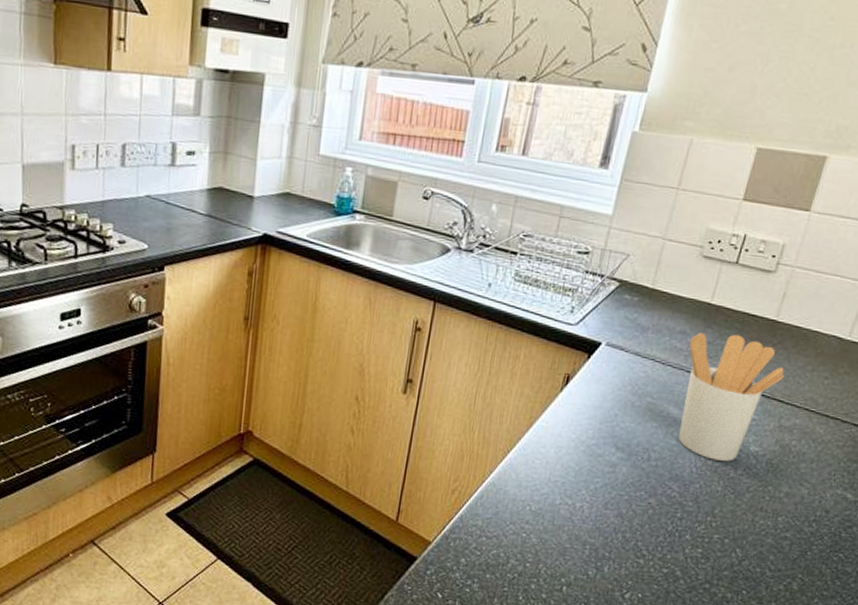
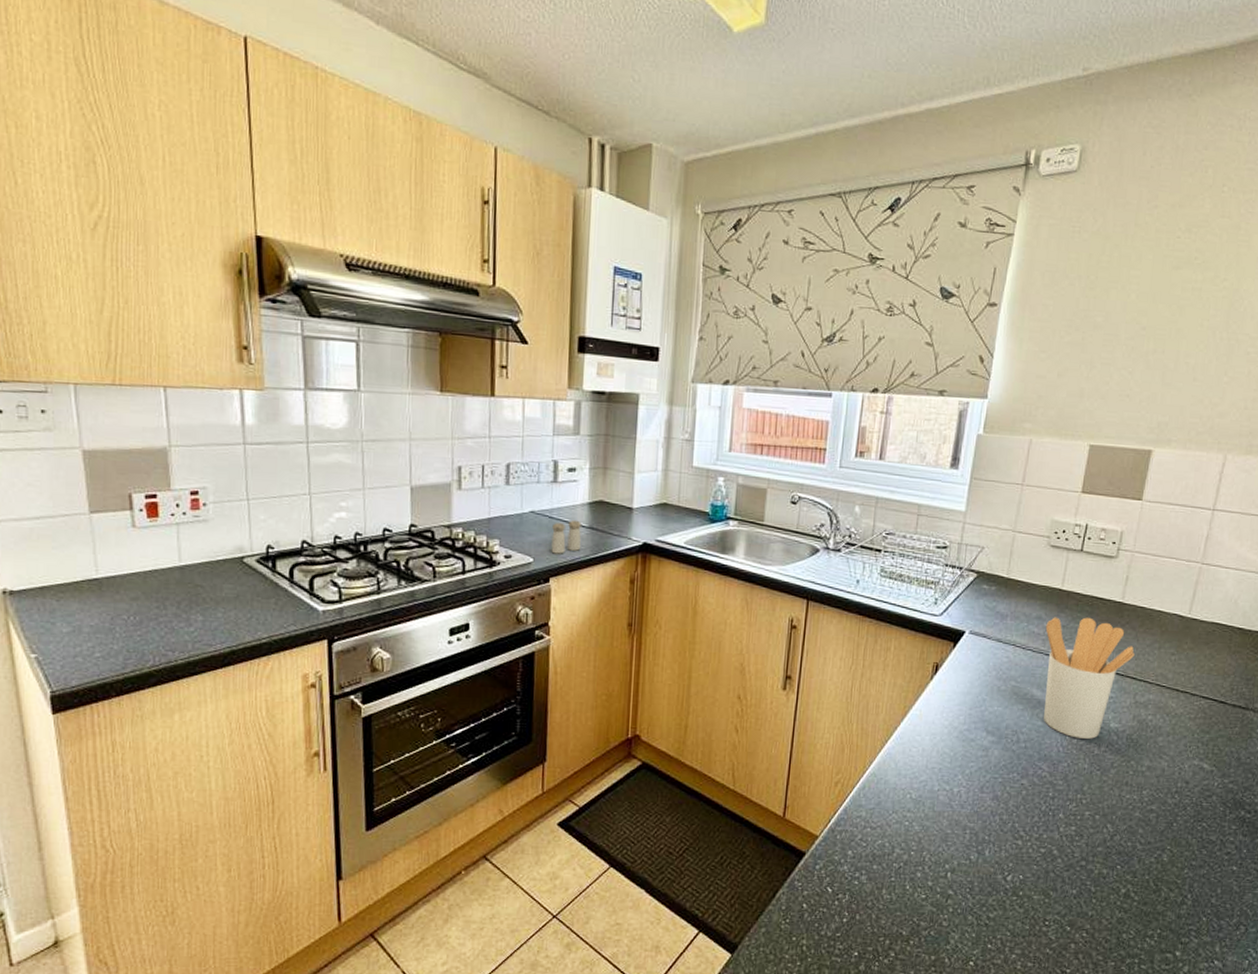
salt and pepper shaker: none [167,206,199,242] -> present [551,519,582,554]

